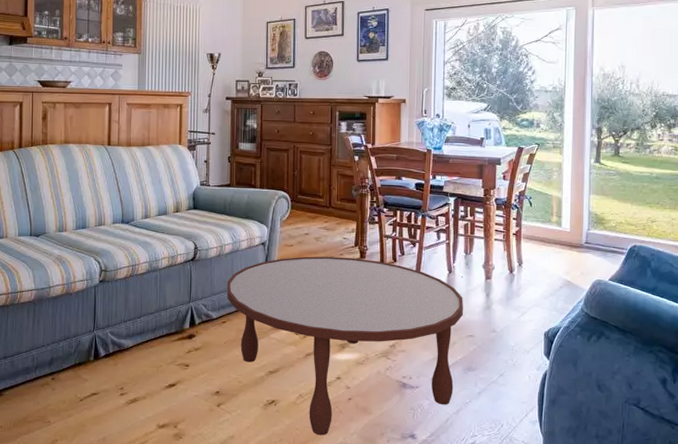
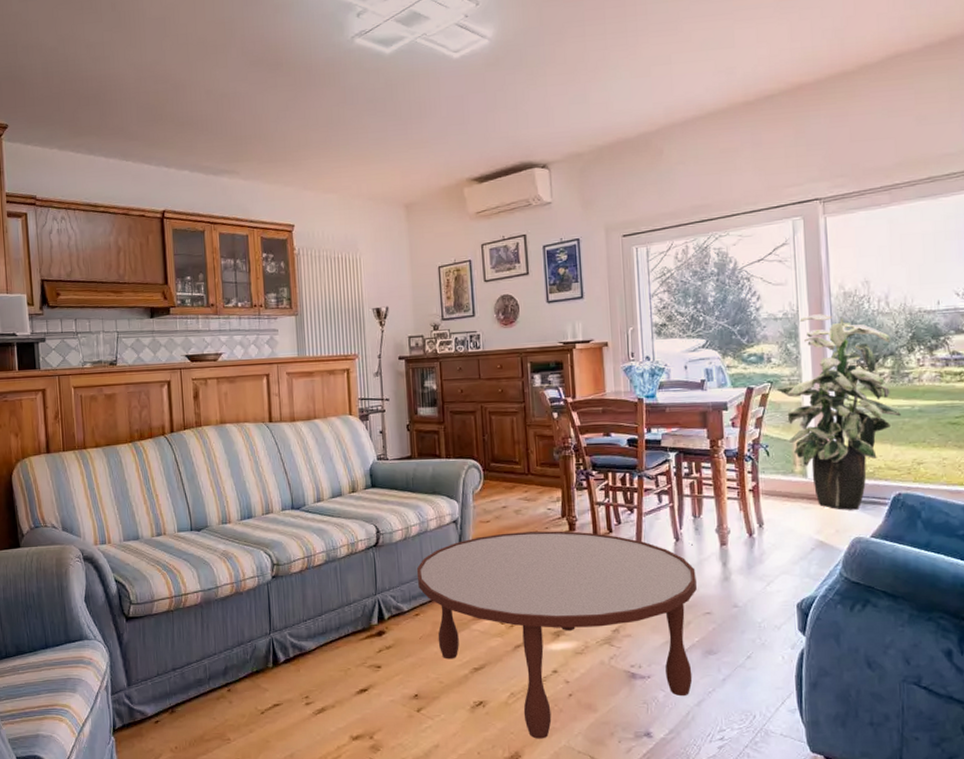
indoor plant: none [542,90,641,258] -> present [776,314,901,511]

